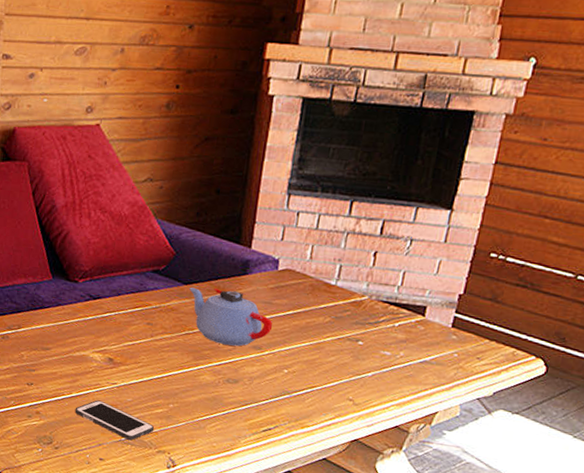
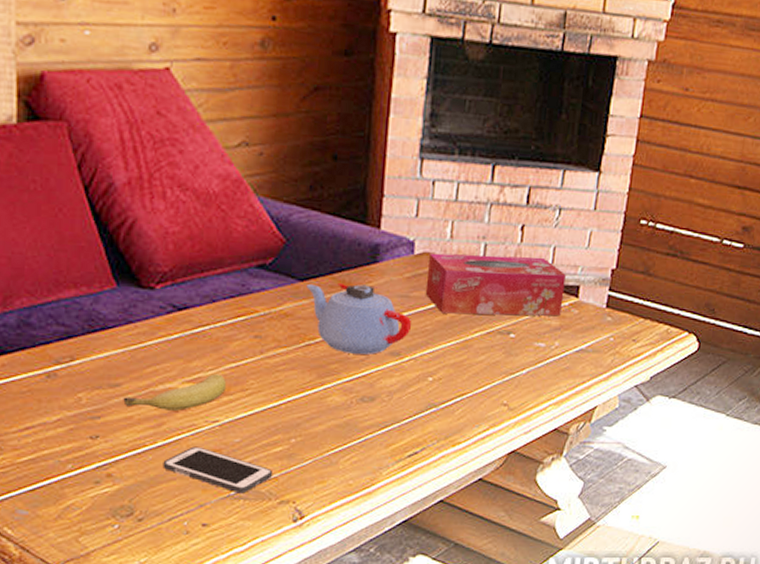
fruit: none [51,348,125,373] -> present [123,374,227,411]
tissue box: none [285,269,414,331] -> present [425,253,566,317]

